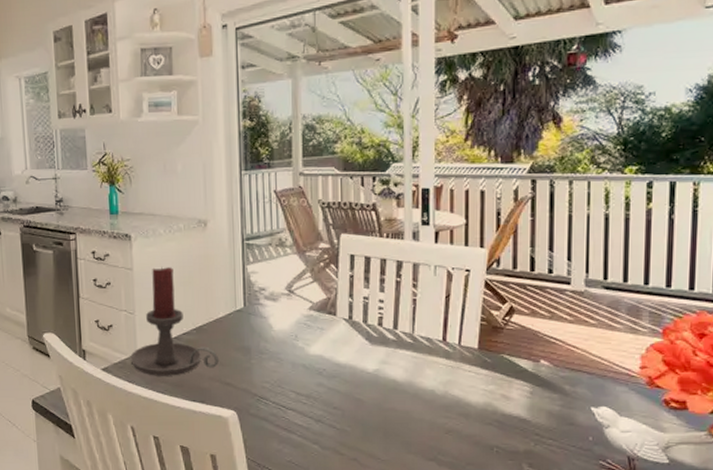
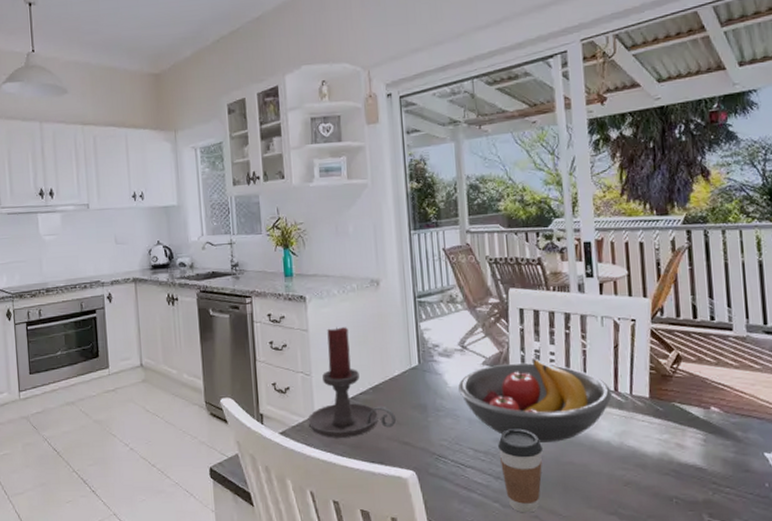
fruit bowl: none [283,305,440,388] -> present [458,358,612,442]
coffee cup: none [321,375,365,456] -> present [498,430,543,513]

